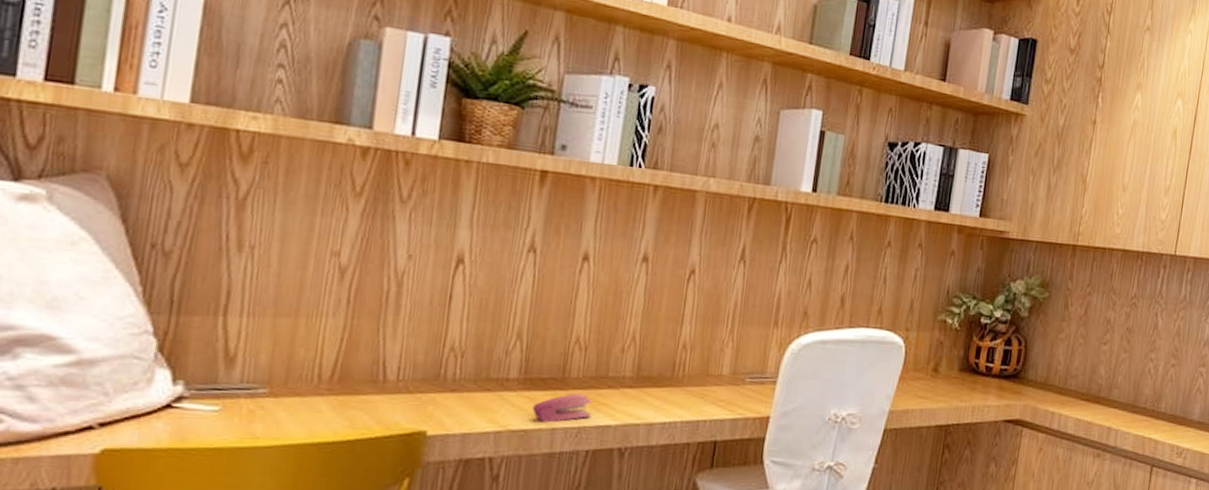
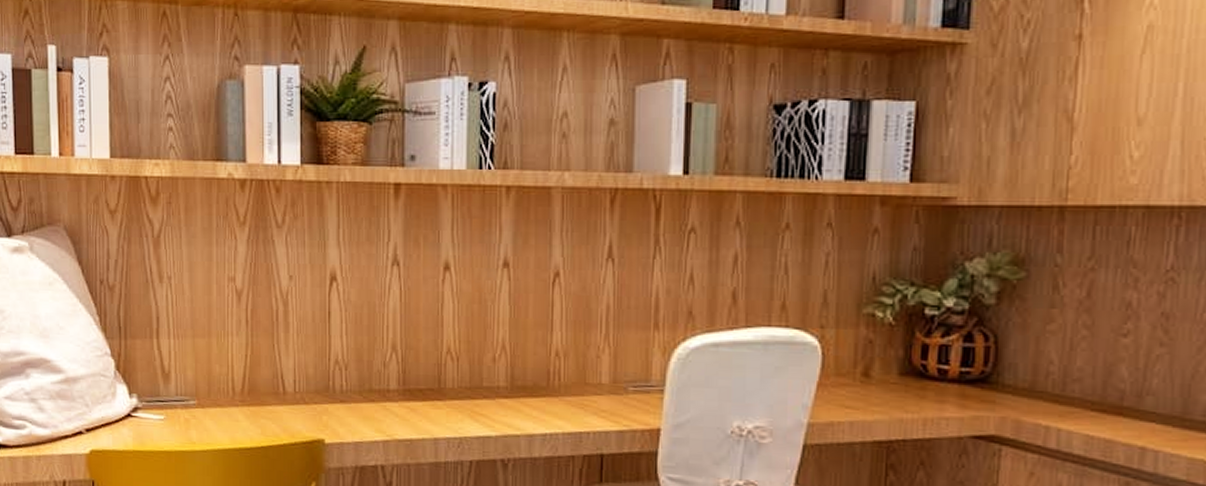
stapler: present [532,393,593,423] -> none [415,403,471,433]

